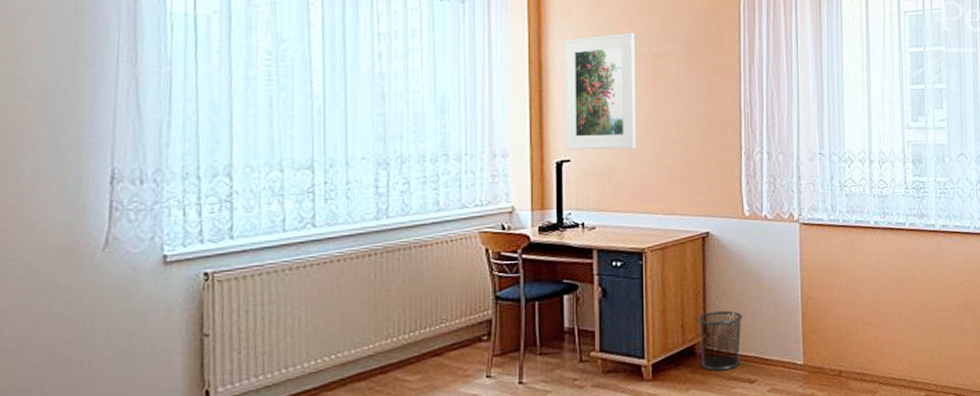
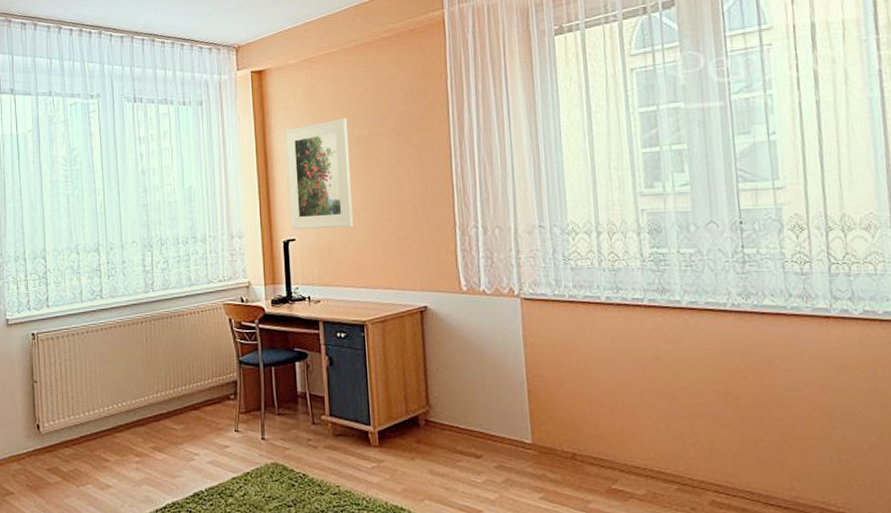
waste bin: present [697,310,743,371] -> none [419,383,465,442]

